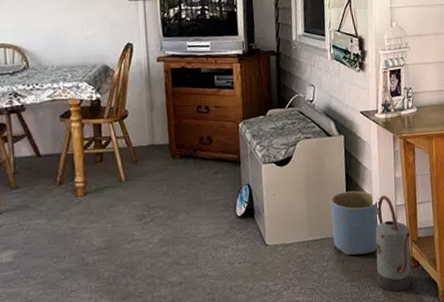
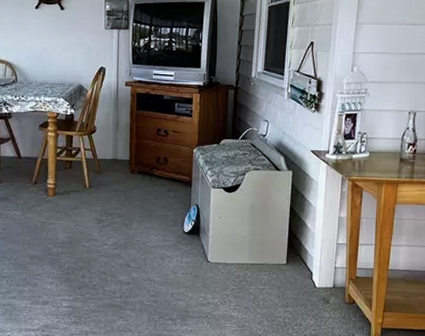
planter: present [330,190,379,256] -> none [272,224,321,284]
watering can: present [375,195,412,292] -> none [310,232,349,324]

